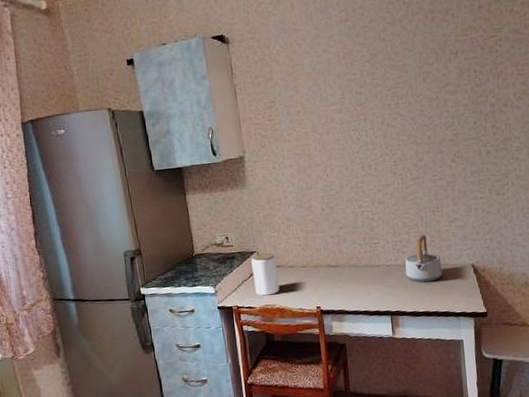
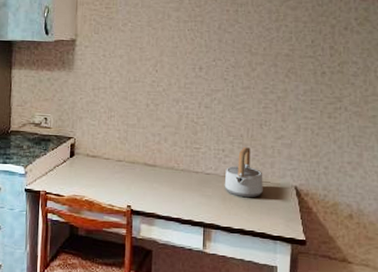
jar: present [251,253,280,296] -> none [66,141,93,185]

